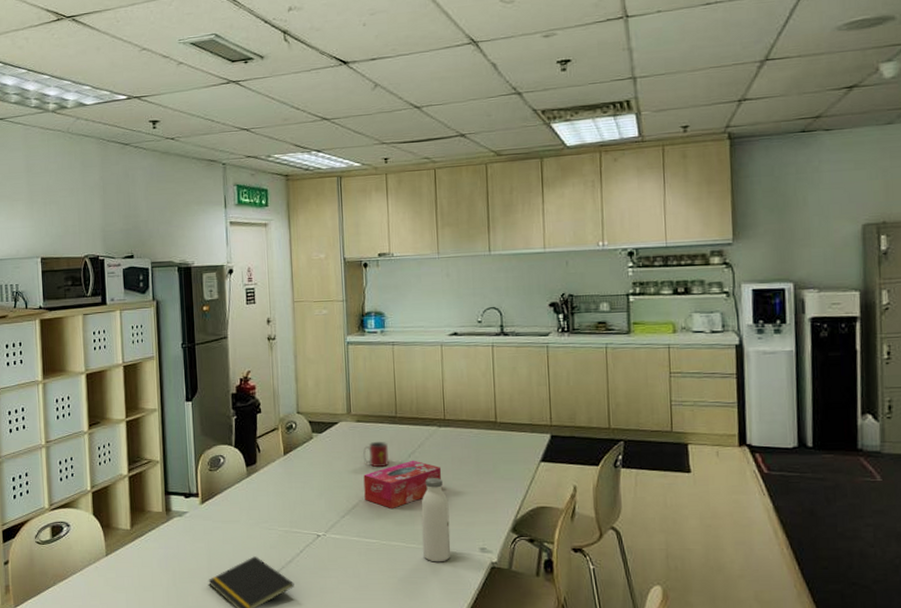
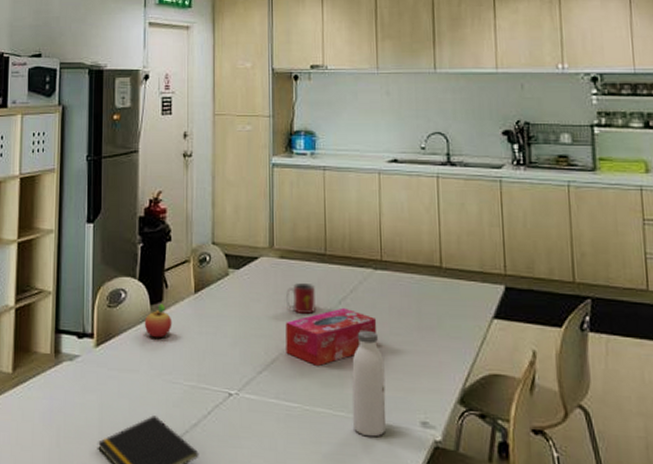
fruit: none [241,465,266,494] -> present [144,303,172,338]

